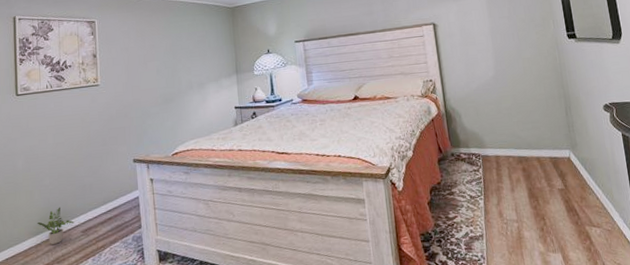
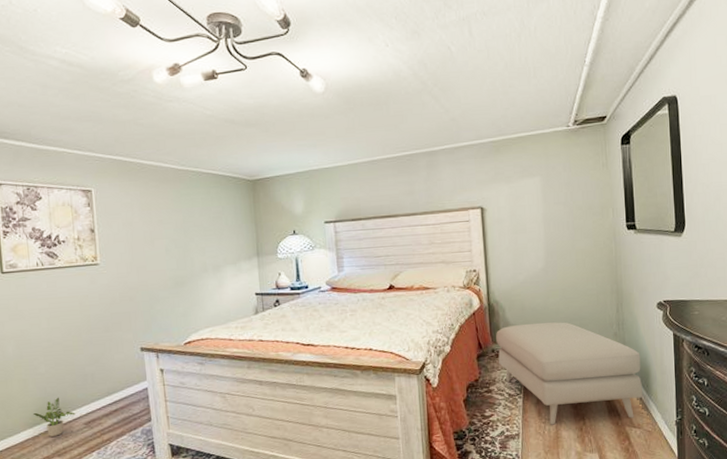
ottoman: none [454,125,599,226] -> present [496,322,643,425]

